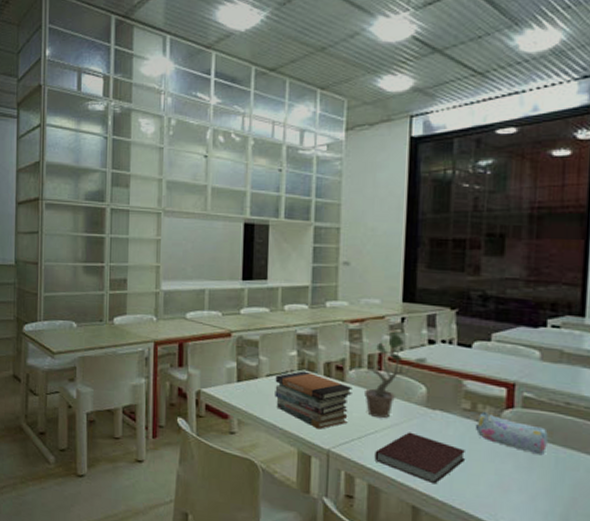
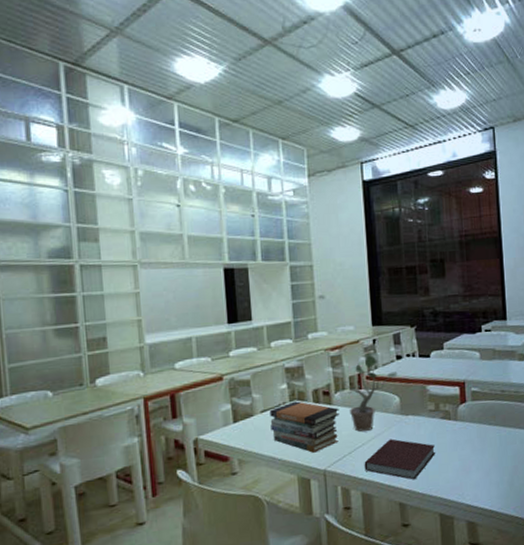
pencil case: present [475,411,548,456] -> none [439,409,493,437]

